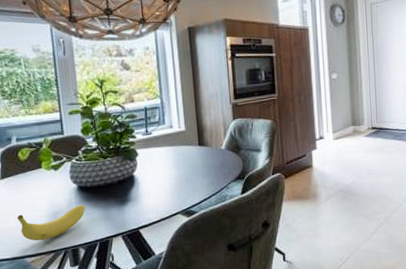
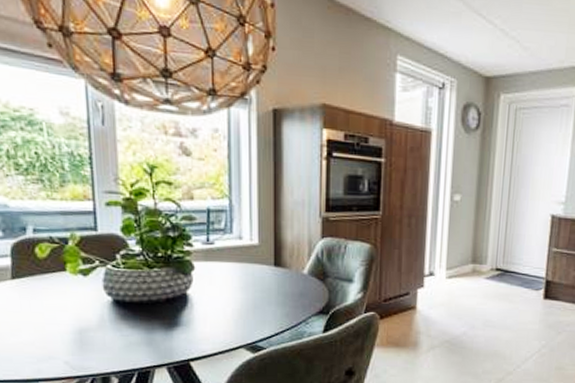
fruit: present [17,204,85,241] -> none [31,323,121,363]

